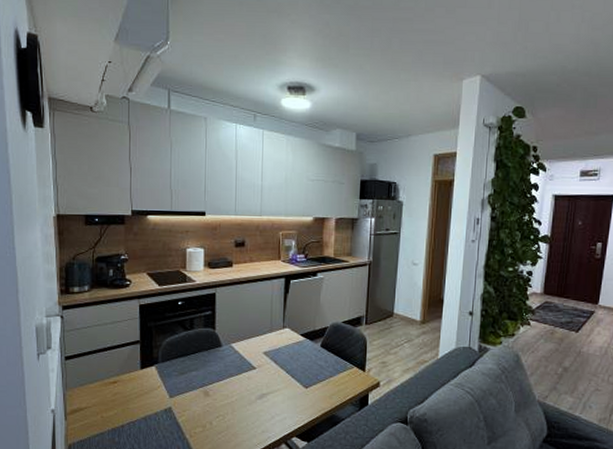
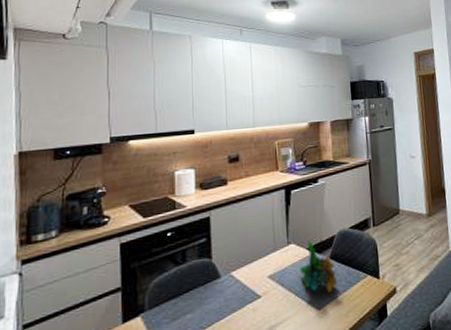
mineral sample: none [292,328,326,376] -> present [300,241,338,293]

